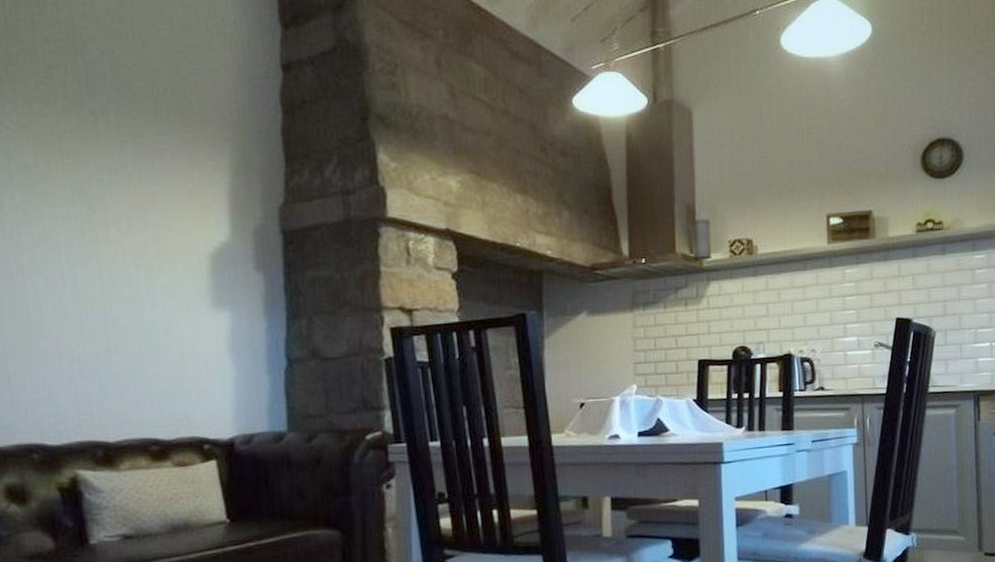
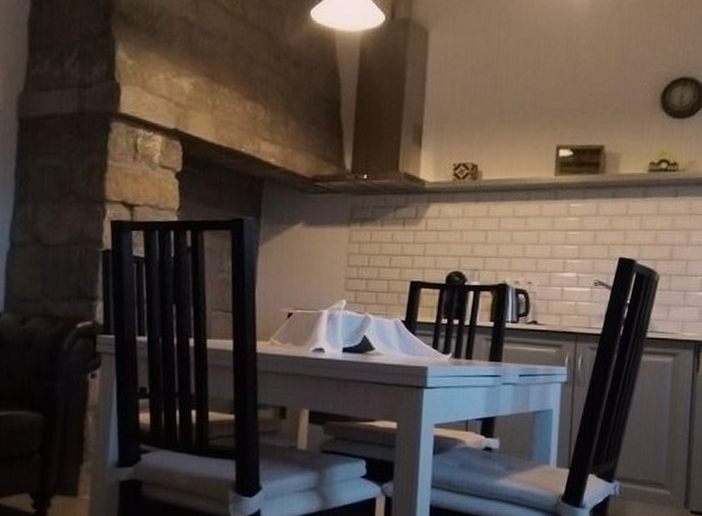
canister: present [690,219,712,261] -> none [414,139,437,182]

